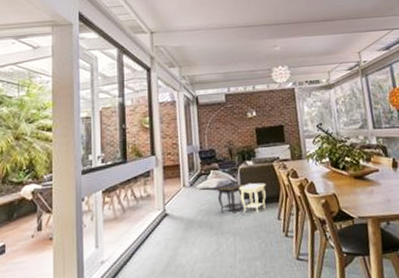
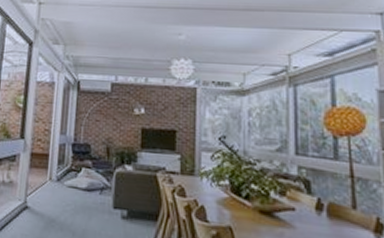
side table: present [216,182,266,214] -> none [86,187,145,230]

